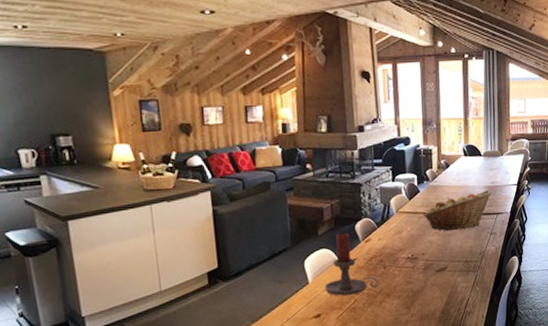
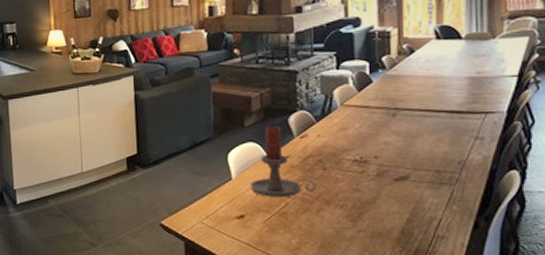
fruit basket: present [423,190,492,232] -> none [376,82,478,132]

